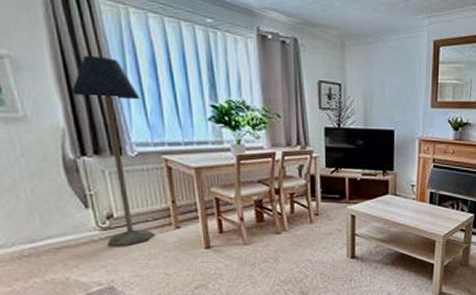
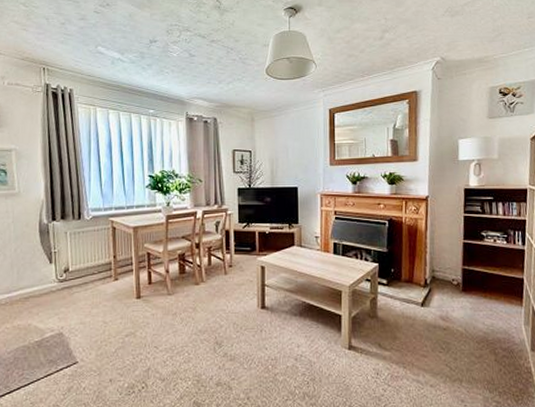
floor lamp: present [71,55,155,246] -> none [52,144,98,296]

